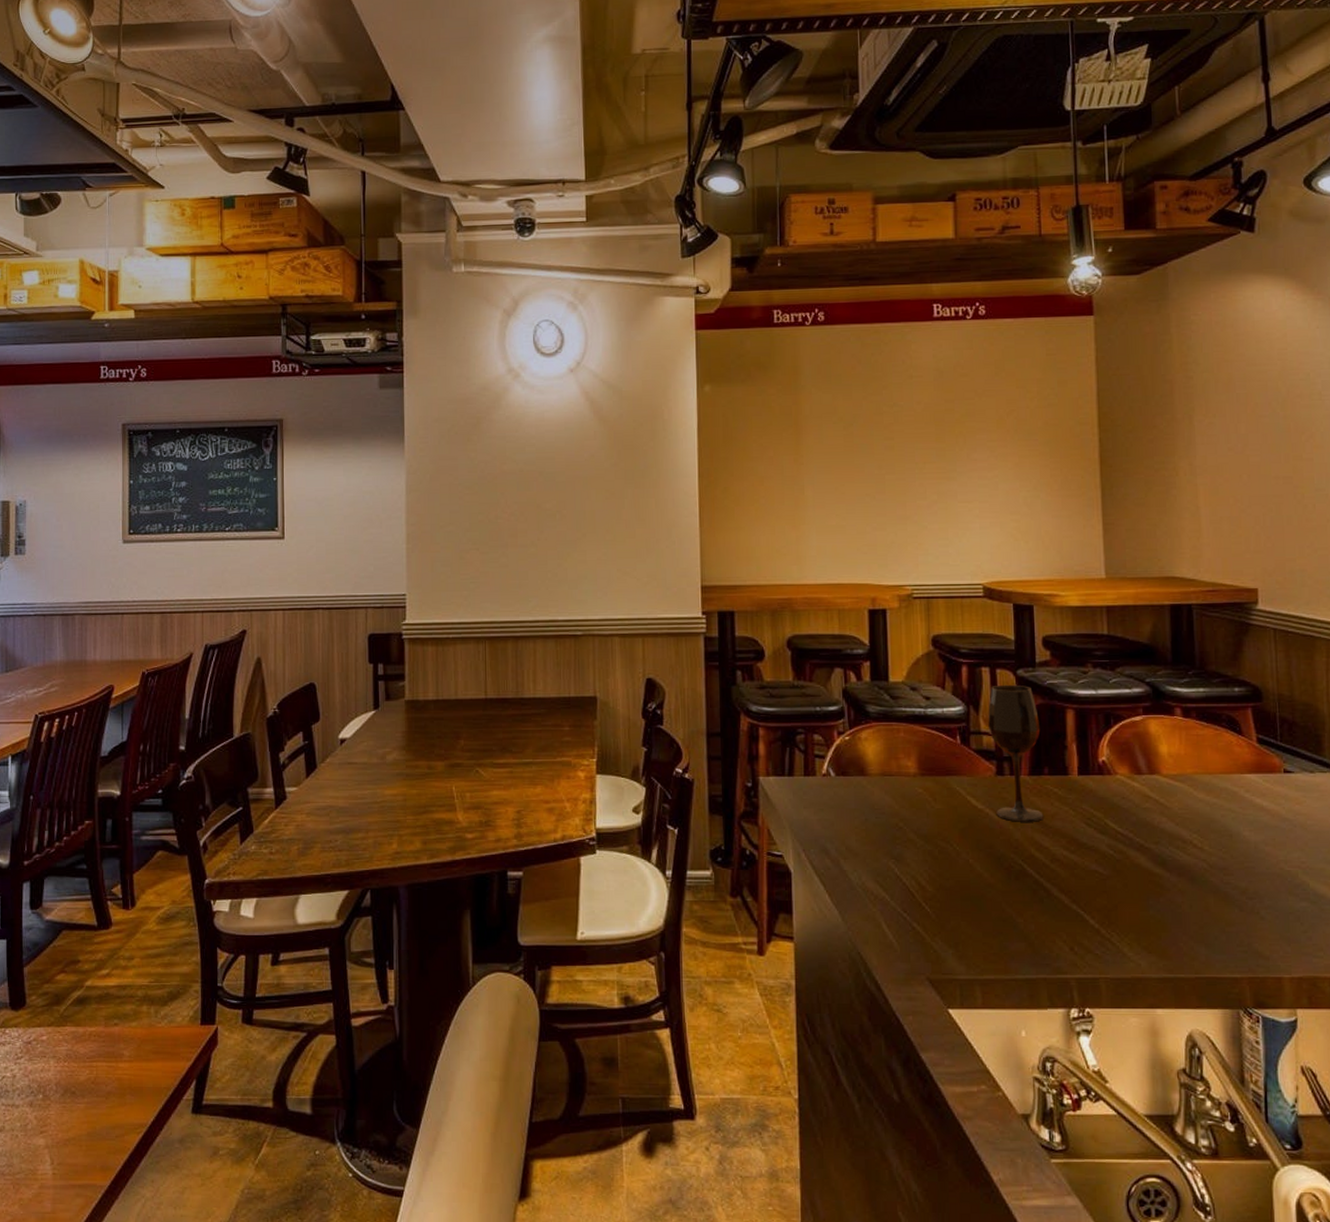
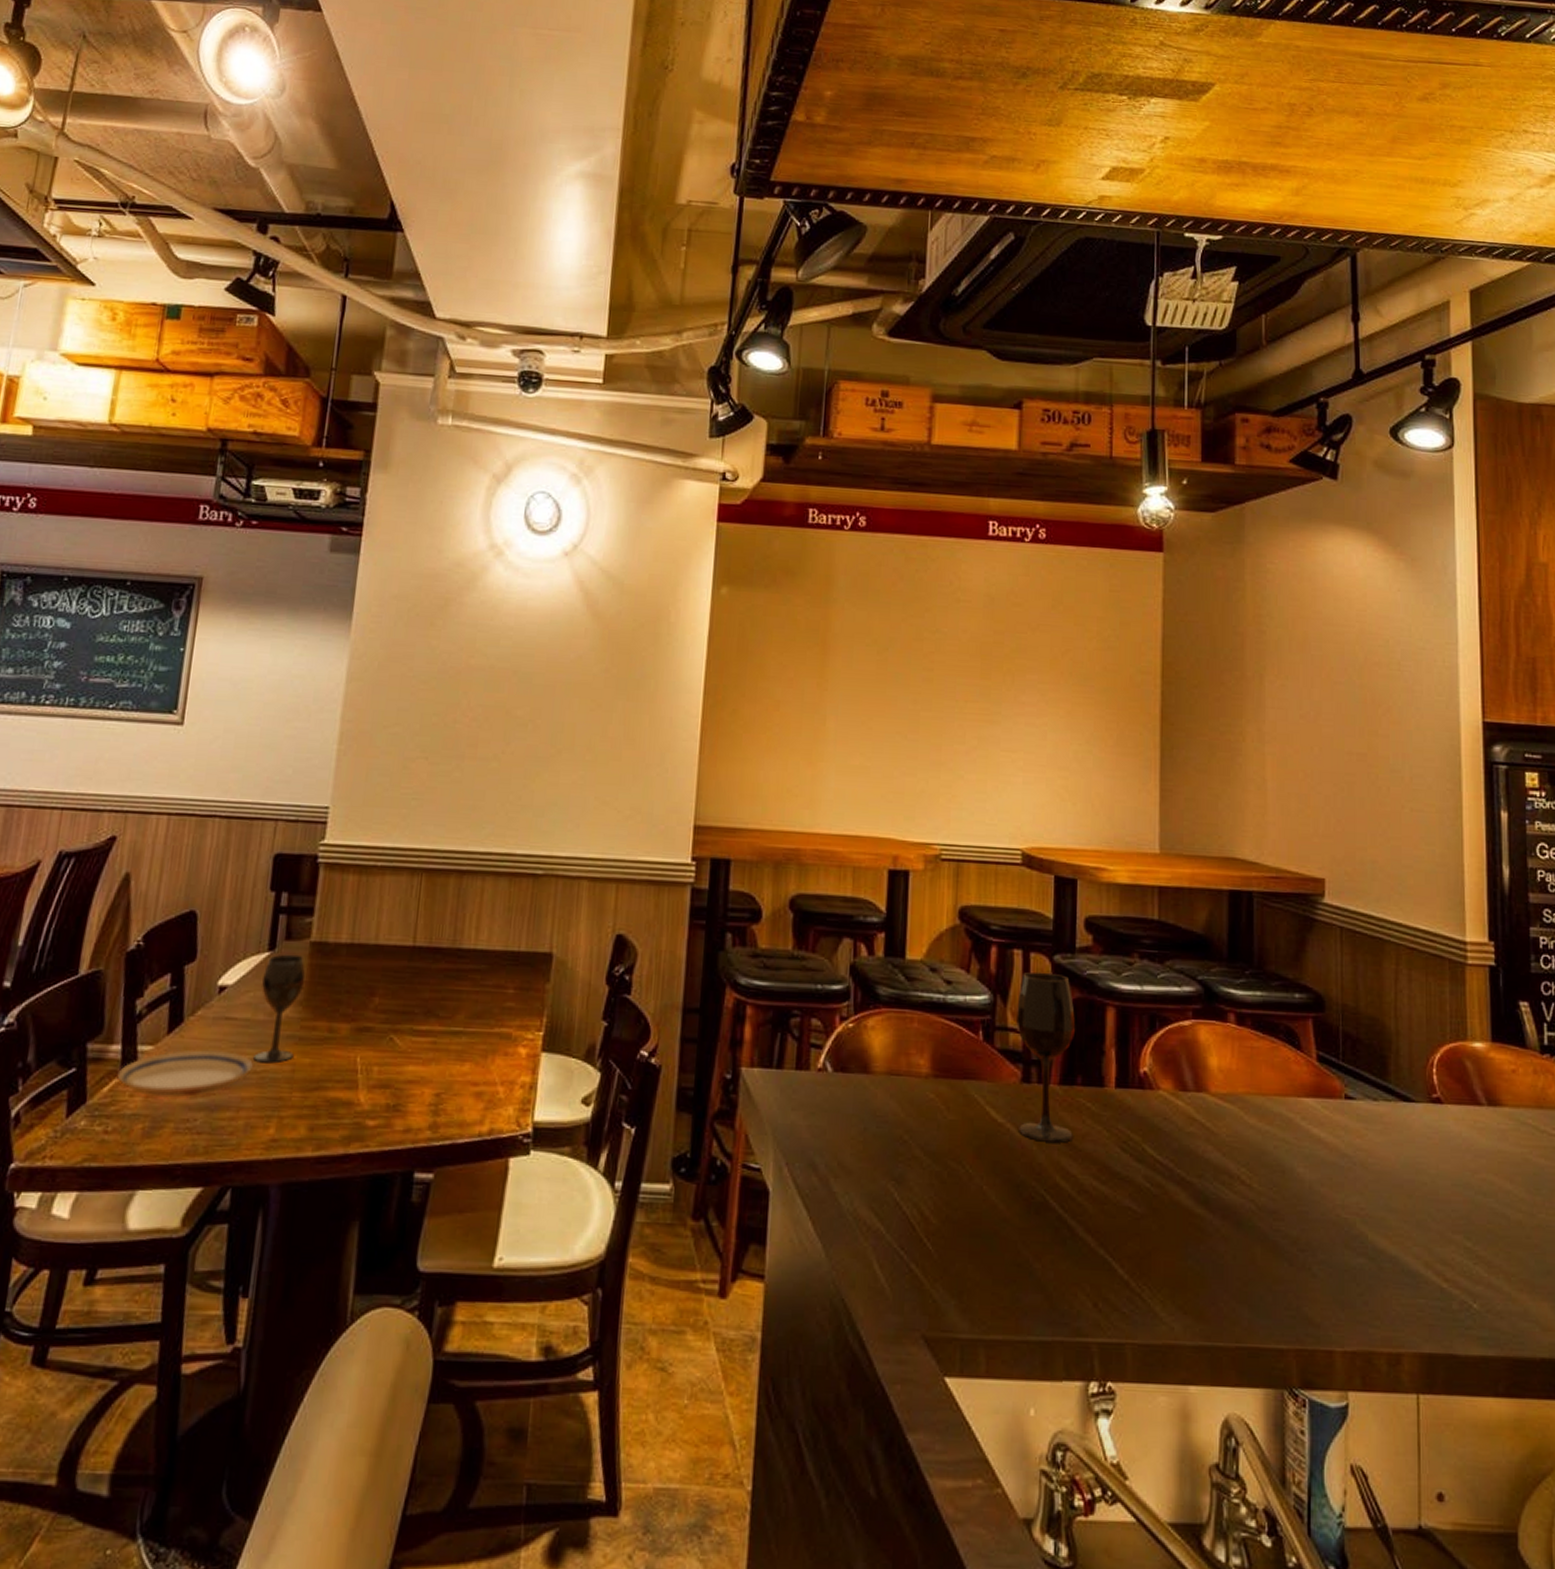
plate: none [273,788,374,827] -> present [117,1049,253,1099]
wine glass: none [372,711,405,795] -> present [253,954,306,1063]

